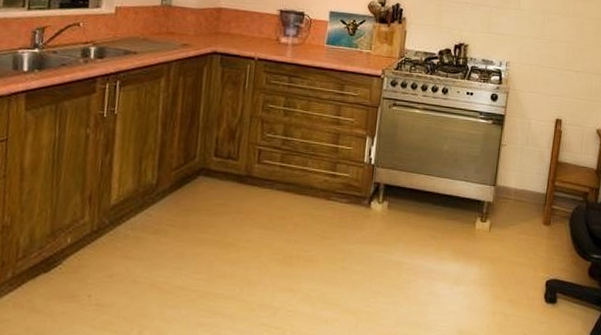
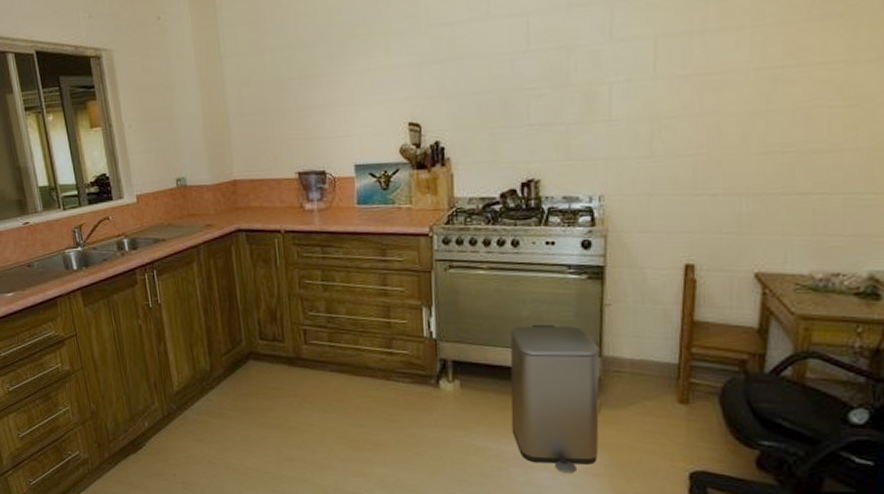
pedal bin: none [423,158,495,283] -> present [510,325,600,473]

